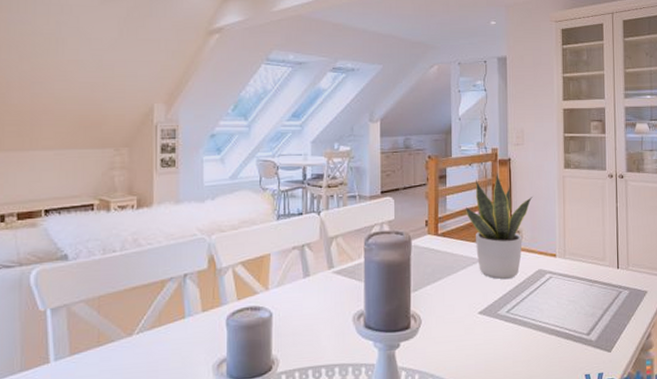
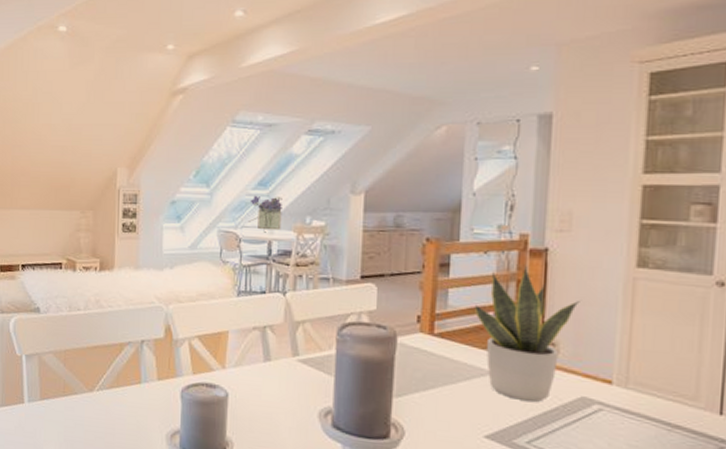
flower bouquet: none [284,126,314,160] -> present [247,195,283,233]

